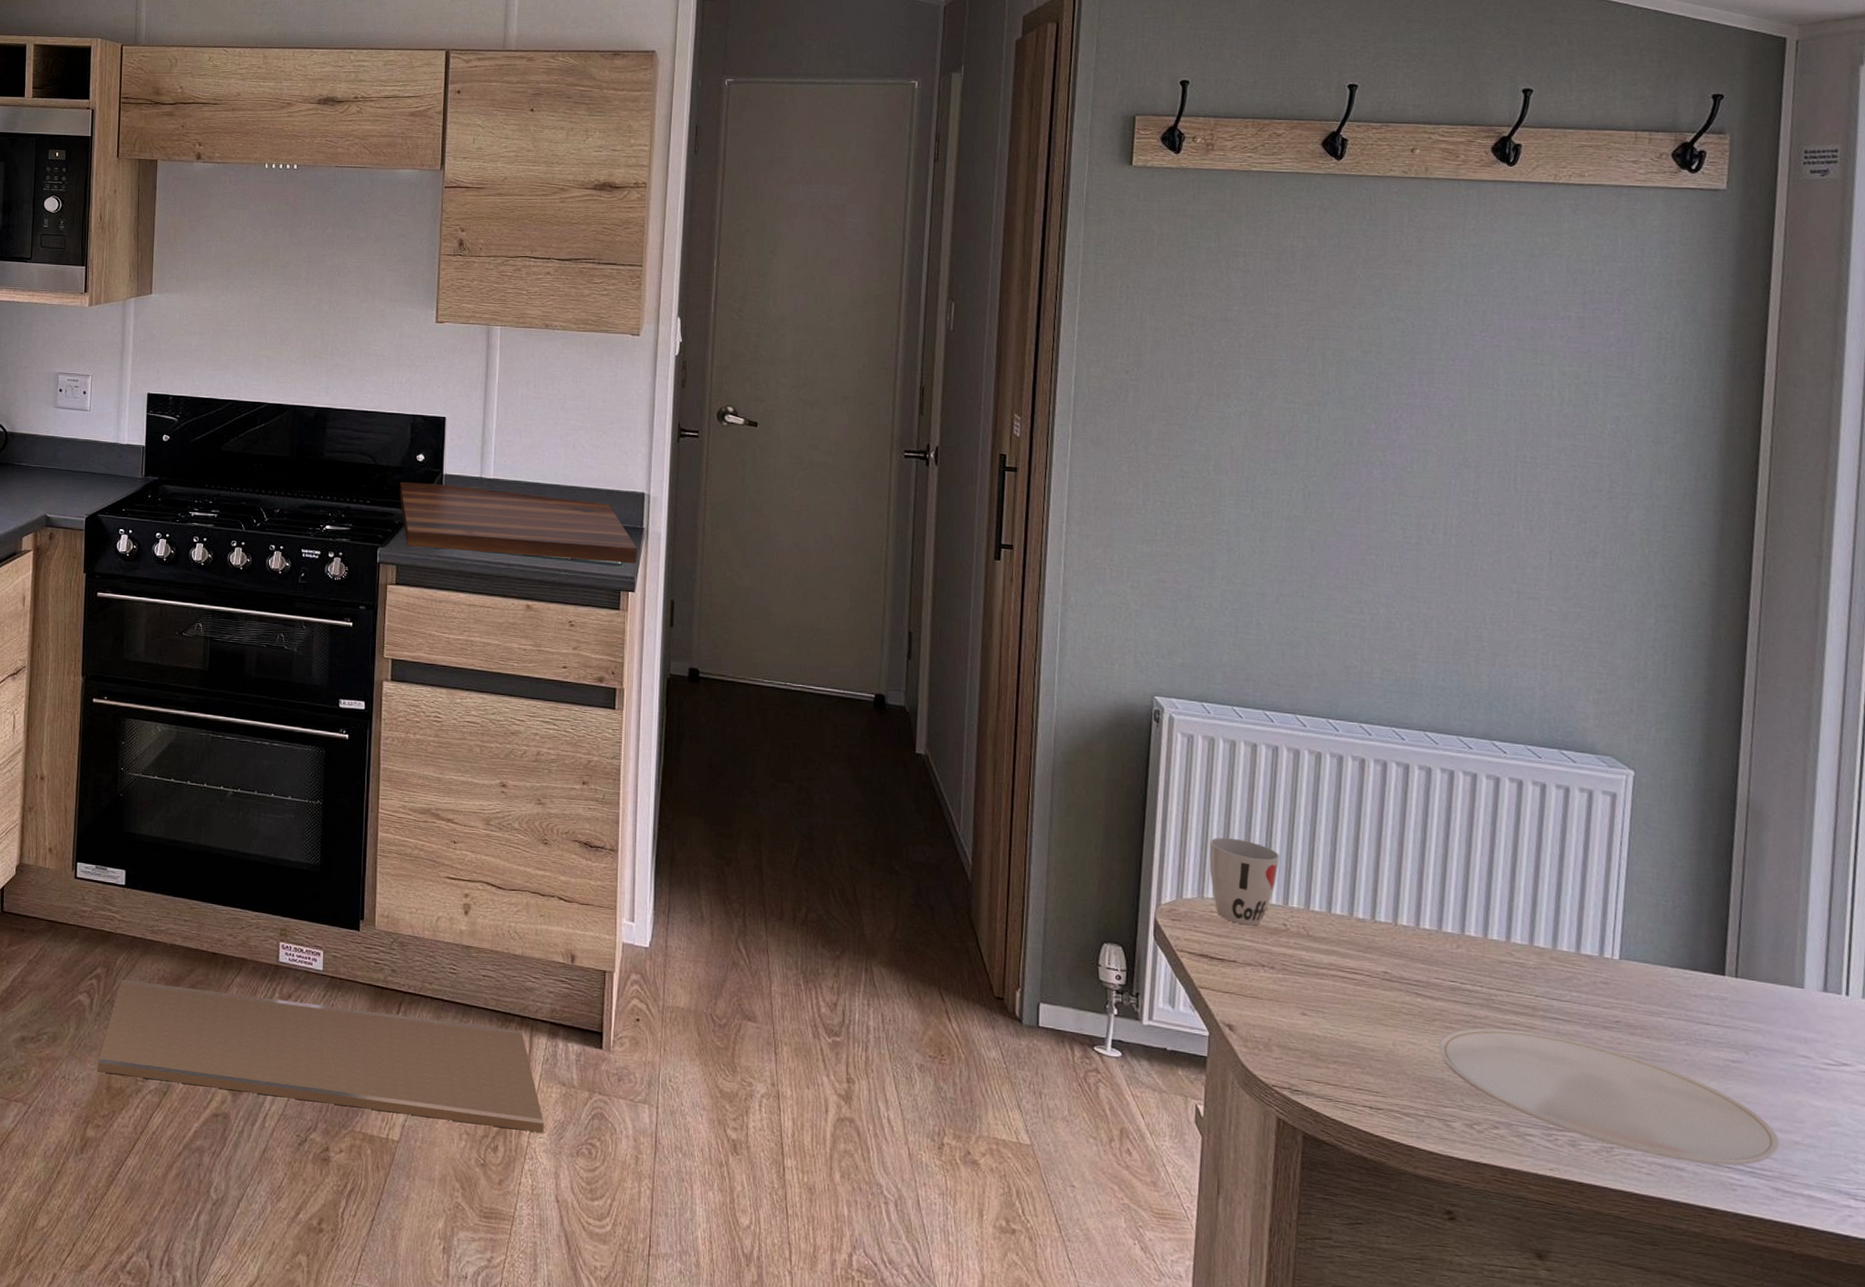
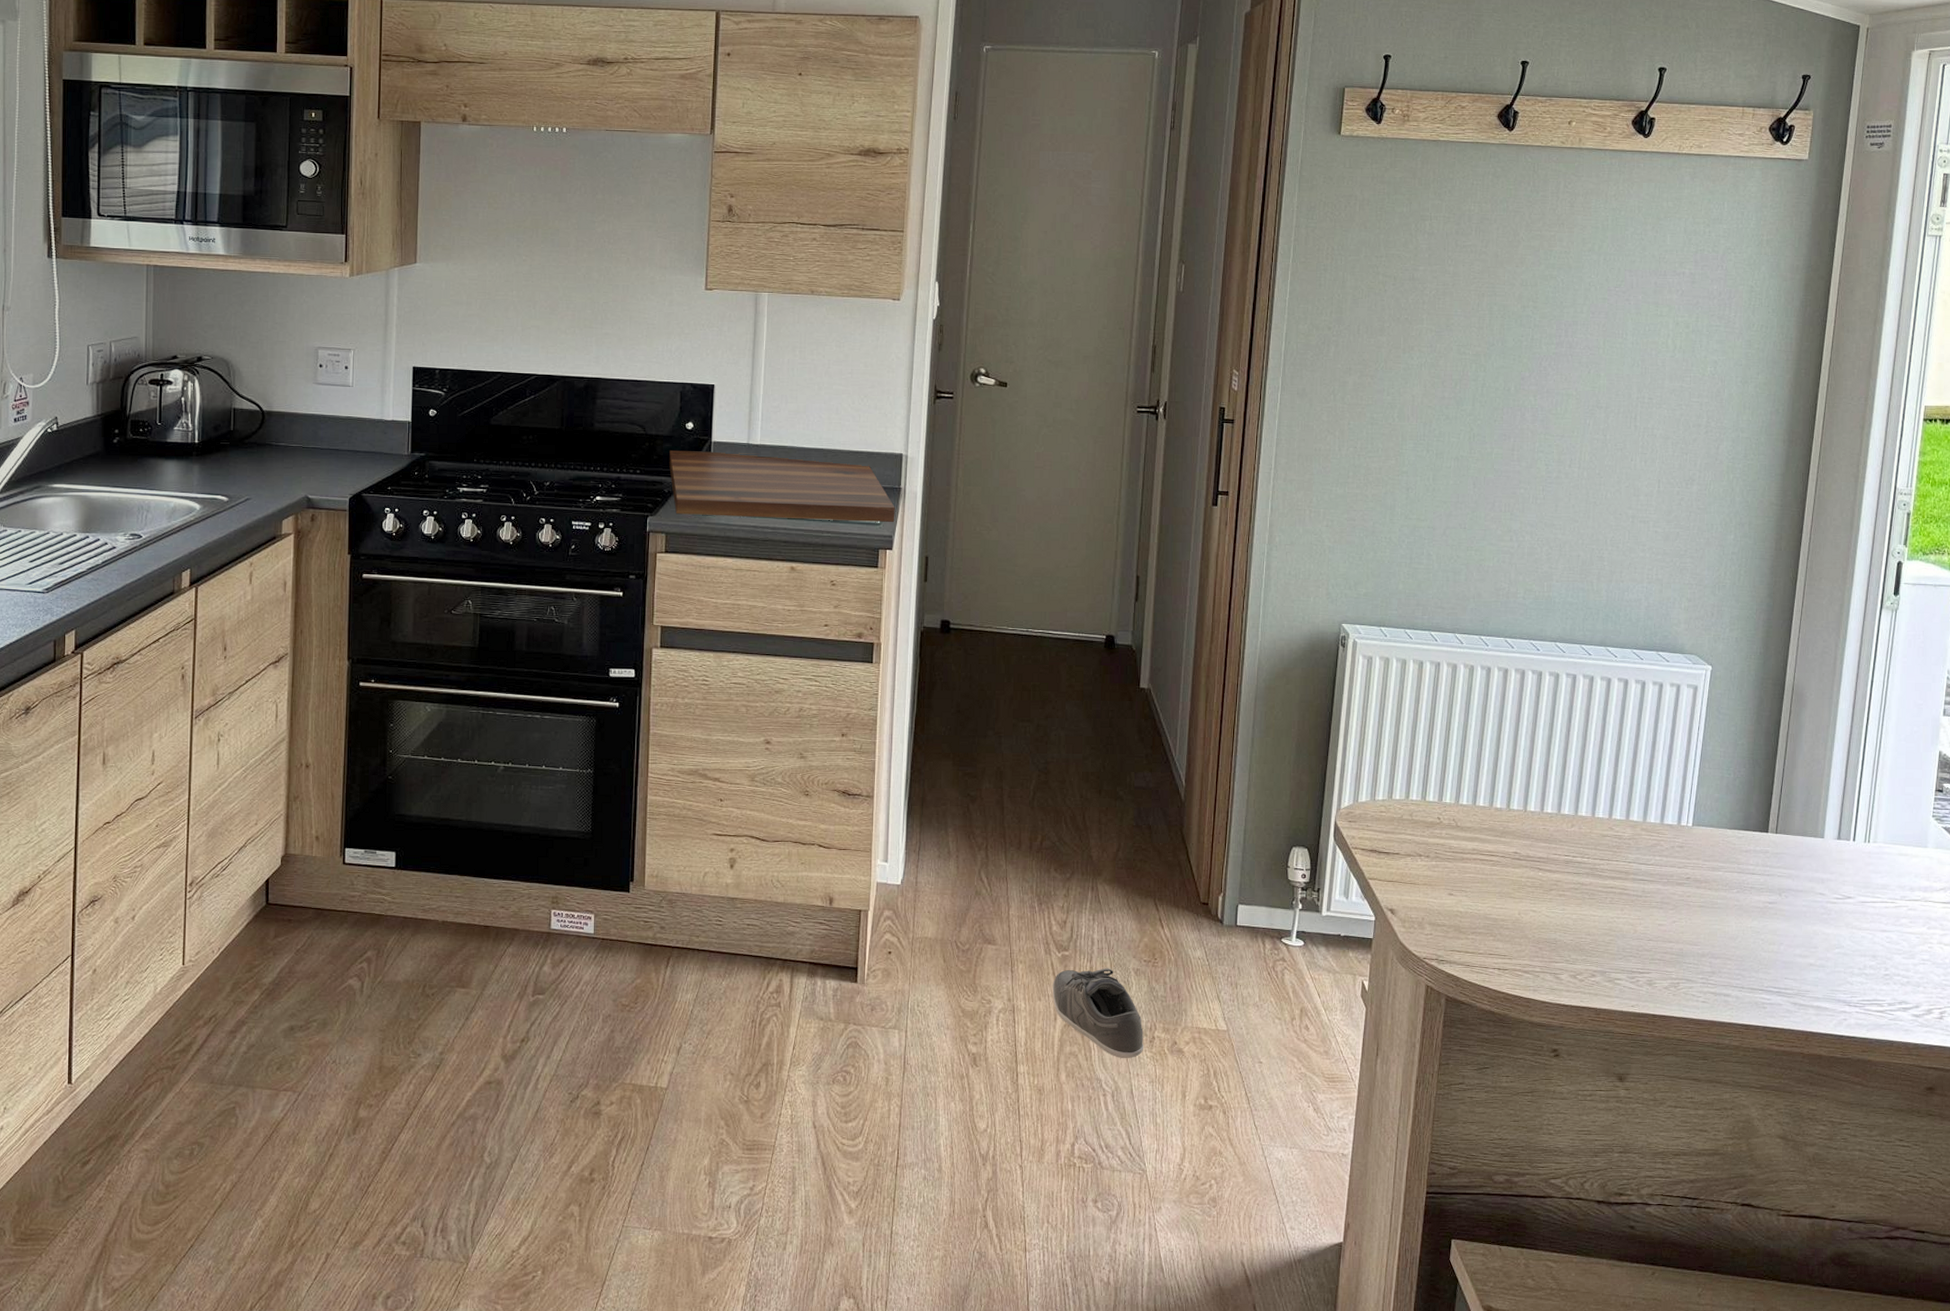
door mat: present [98,979,544,1133] -> none [369,960,803,1066]
shoe: none [822,1058,932,1165] -> present [1052,968,1144,1059]
cup: present [1209,837,1280,926] -> none [1381,745,1437,822]
plate: present [1439,1027,1779,1166] -> none [1554,892,1799,988]

